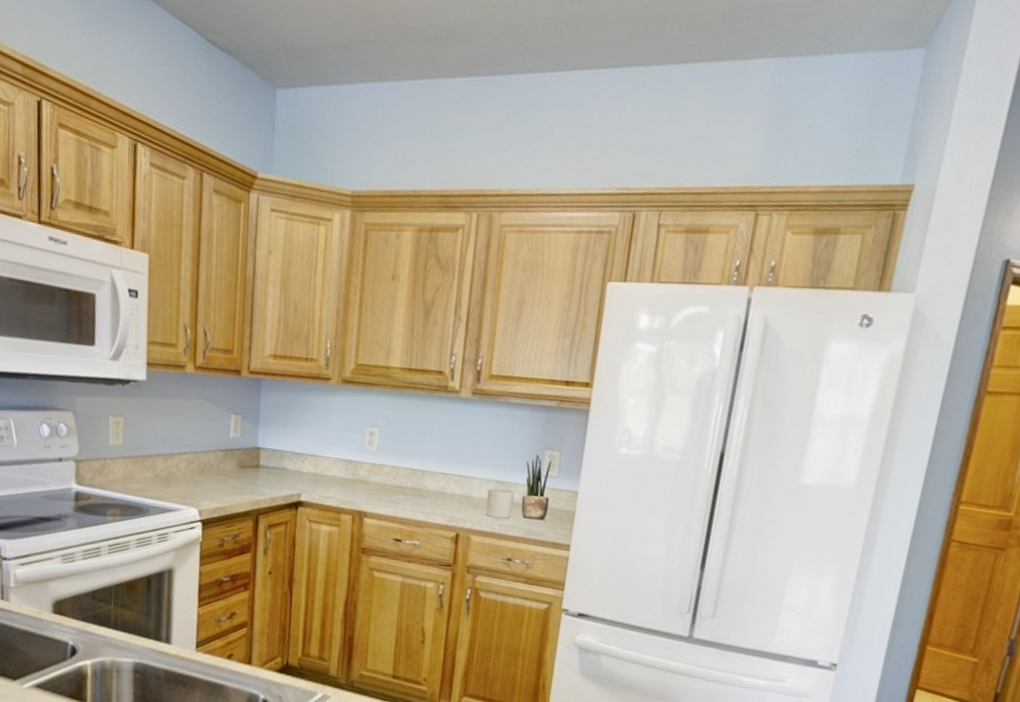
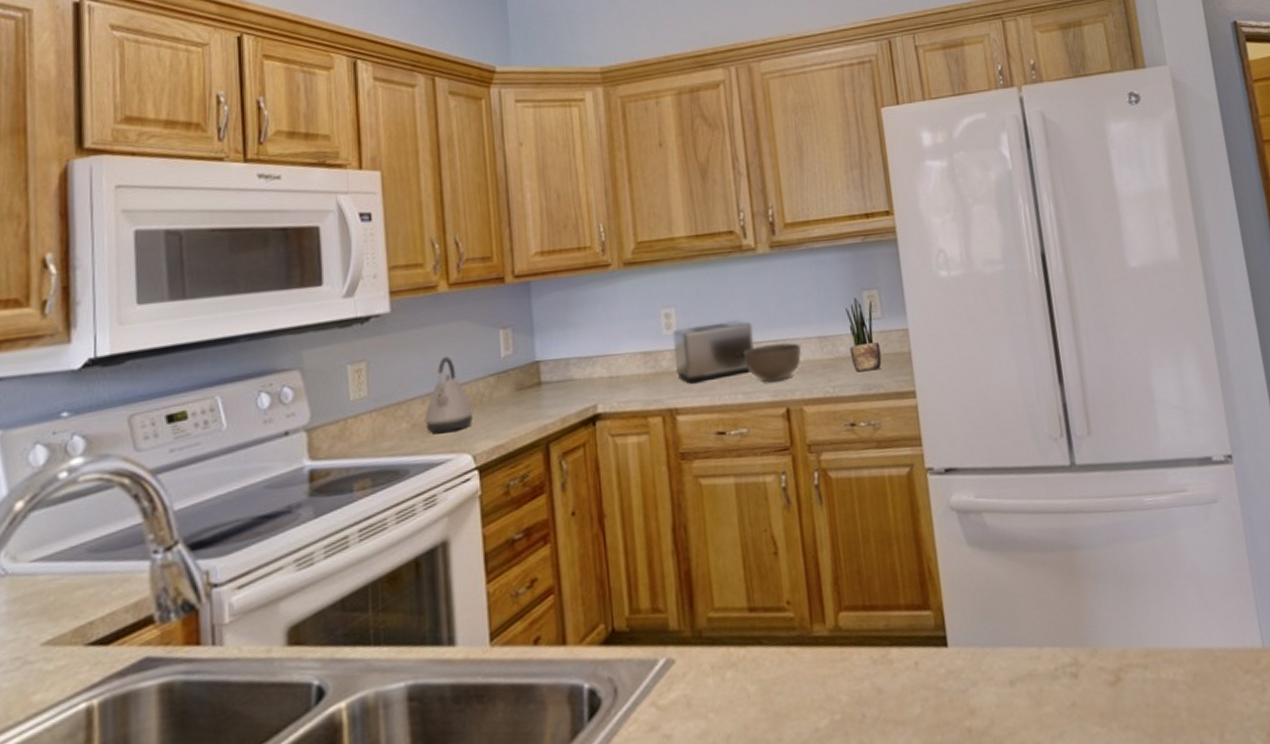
kettle: none [164,426,204,489] -> present [424,356,474,434]
toaster: none [371,447,442,498] -> present [672,320,754,384]
bowl: none [429,476,481,510] -> present [743,342,802,383]
mug: present [485,487,515,519] -> none [811,343,843,381]

